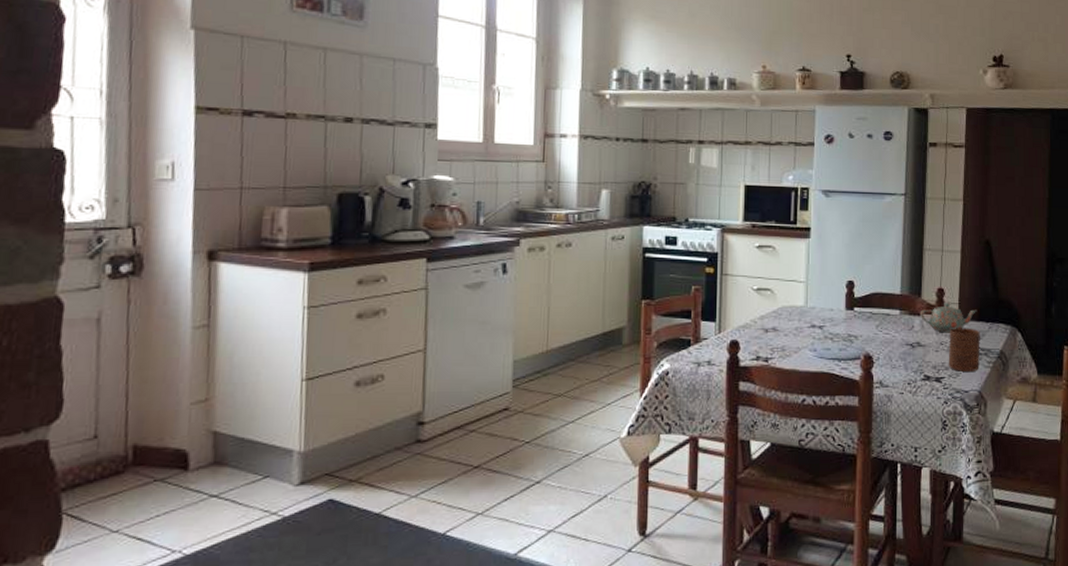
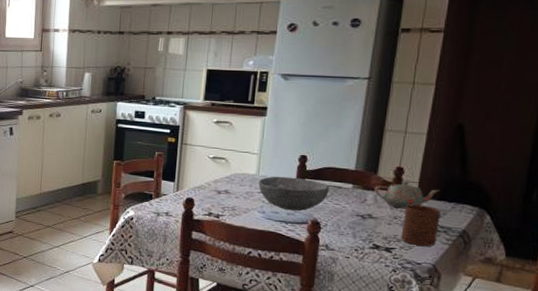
bowl: none [808,306,878,346] -> present [258,176,330,211]

